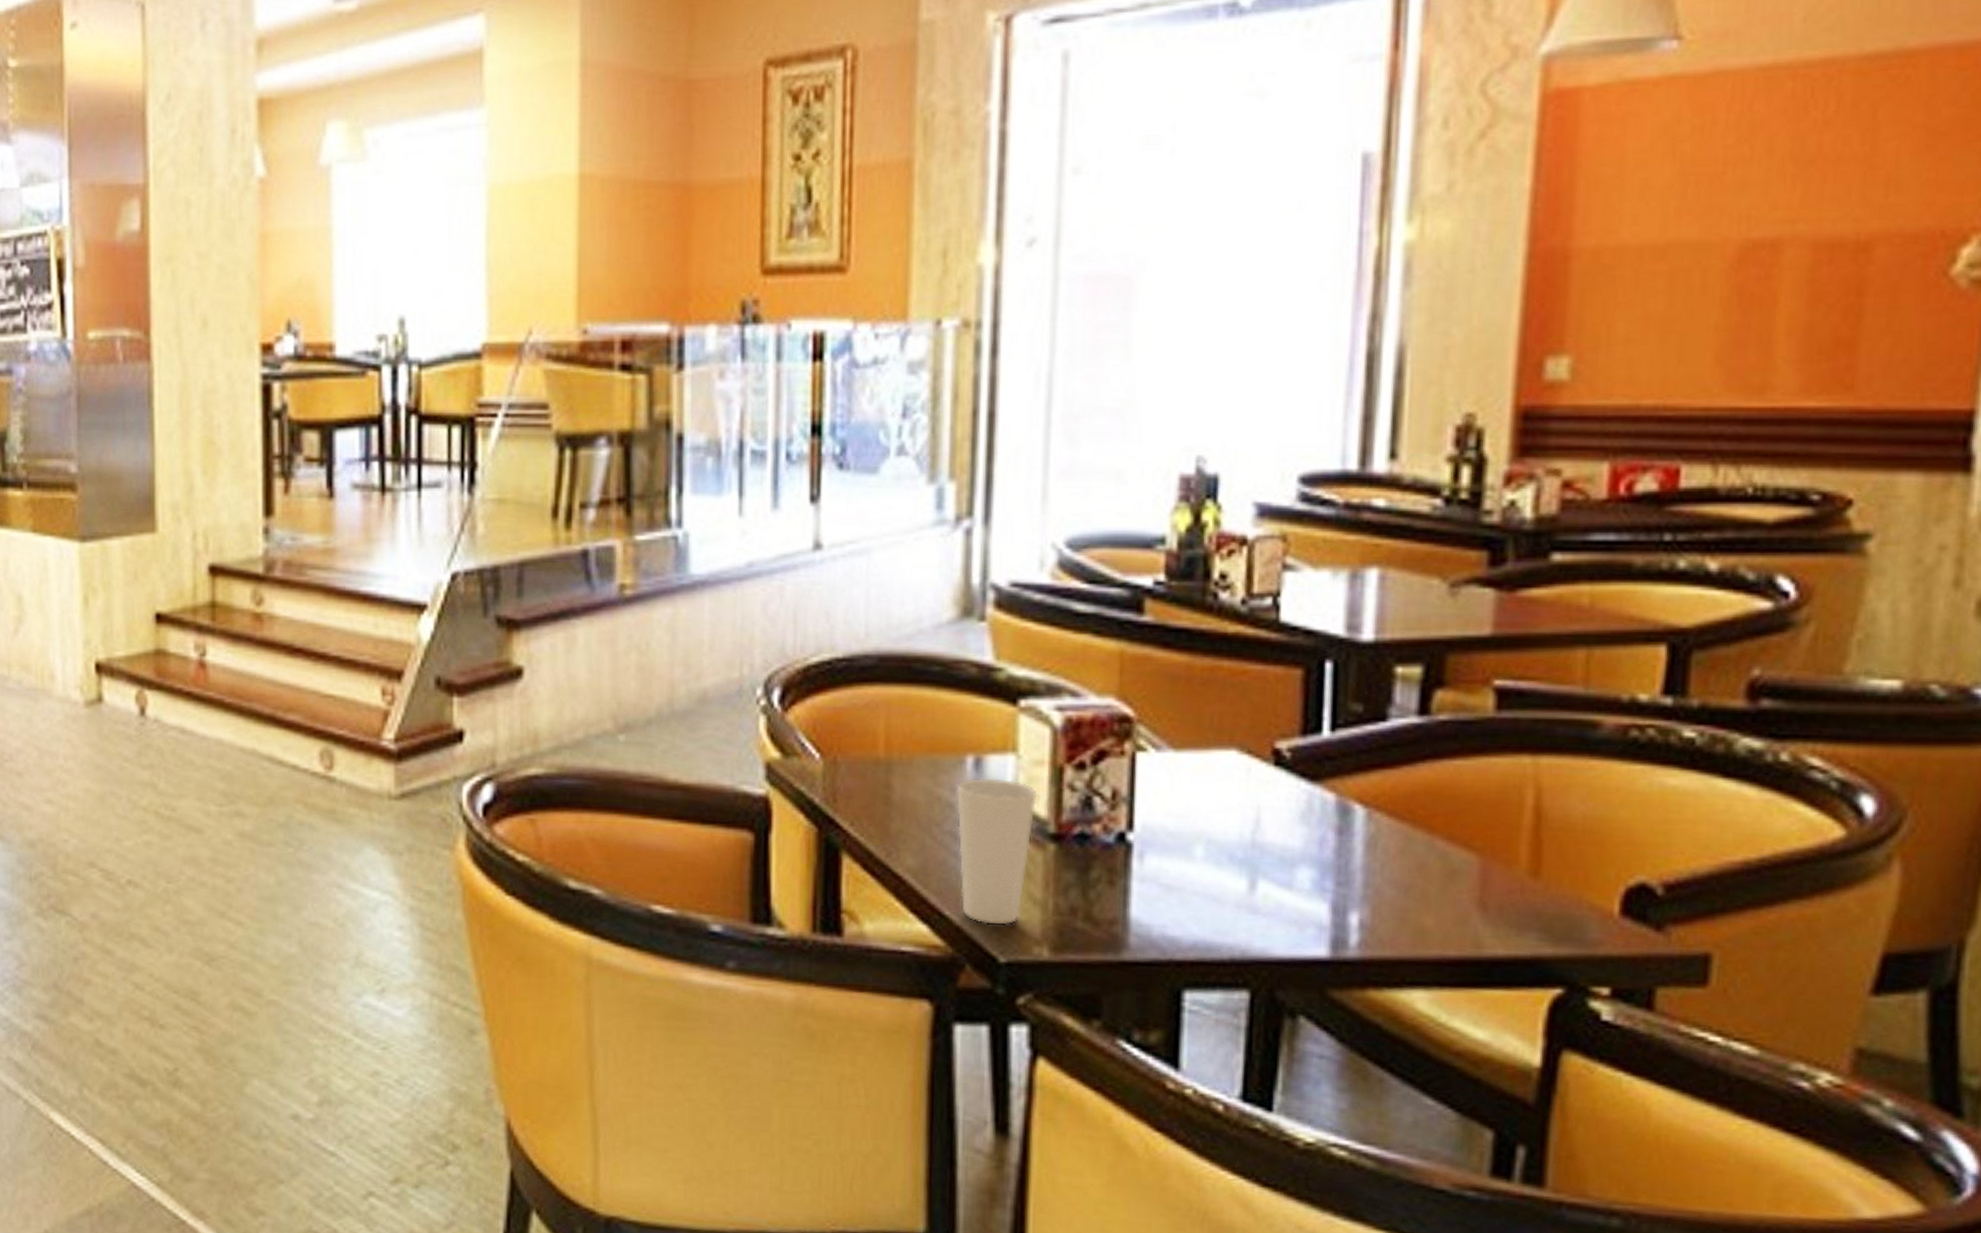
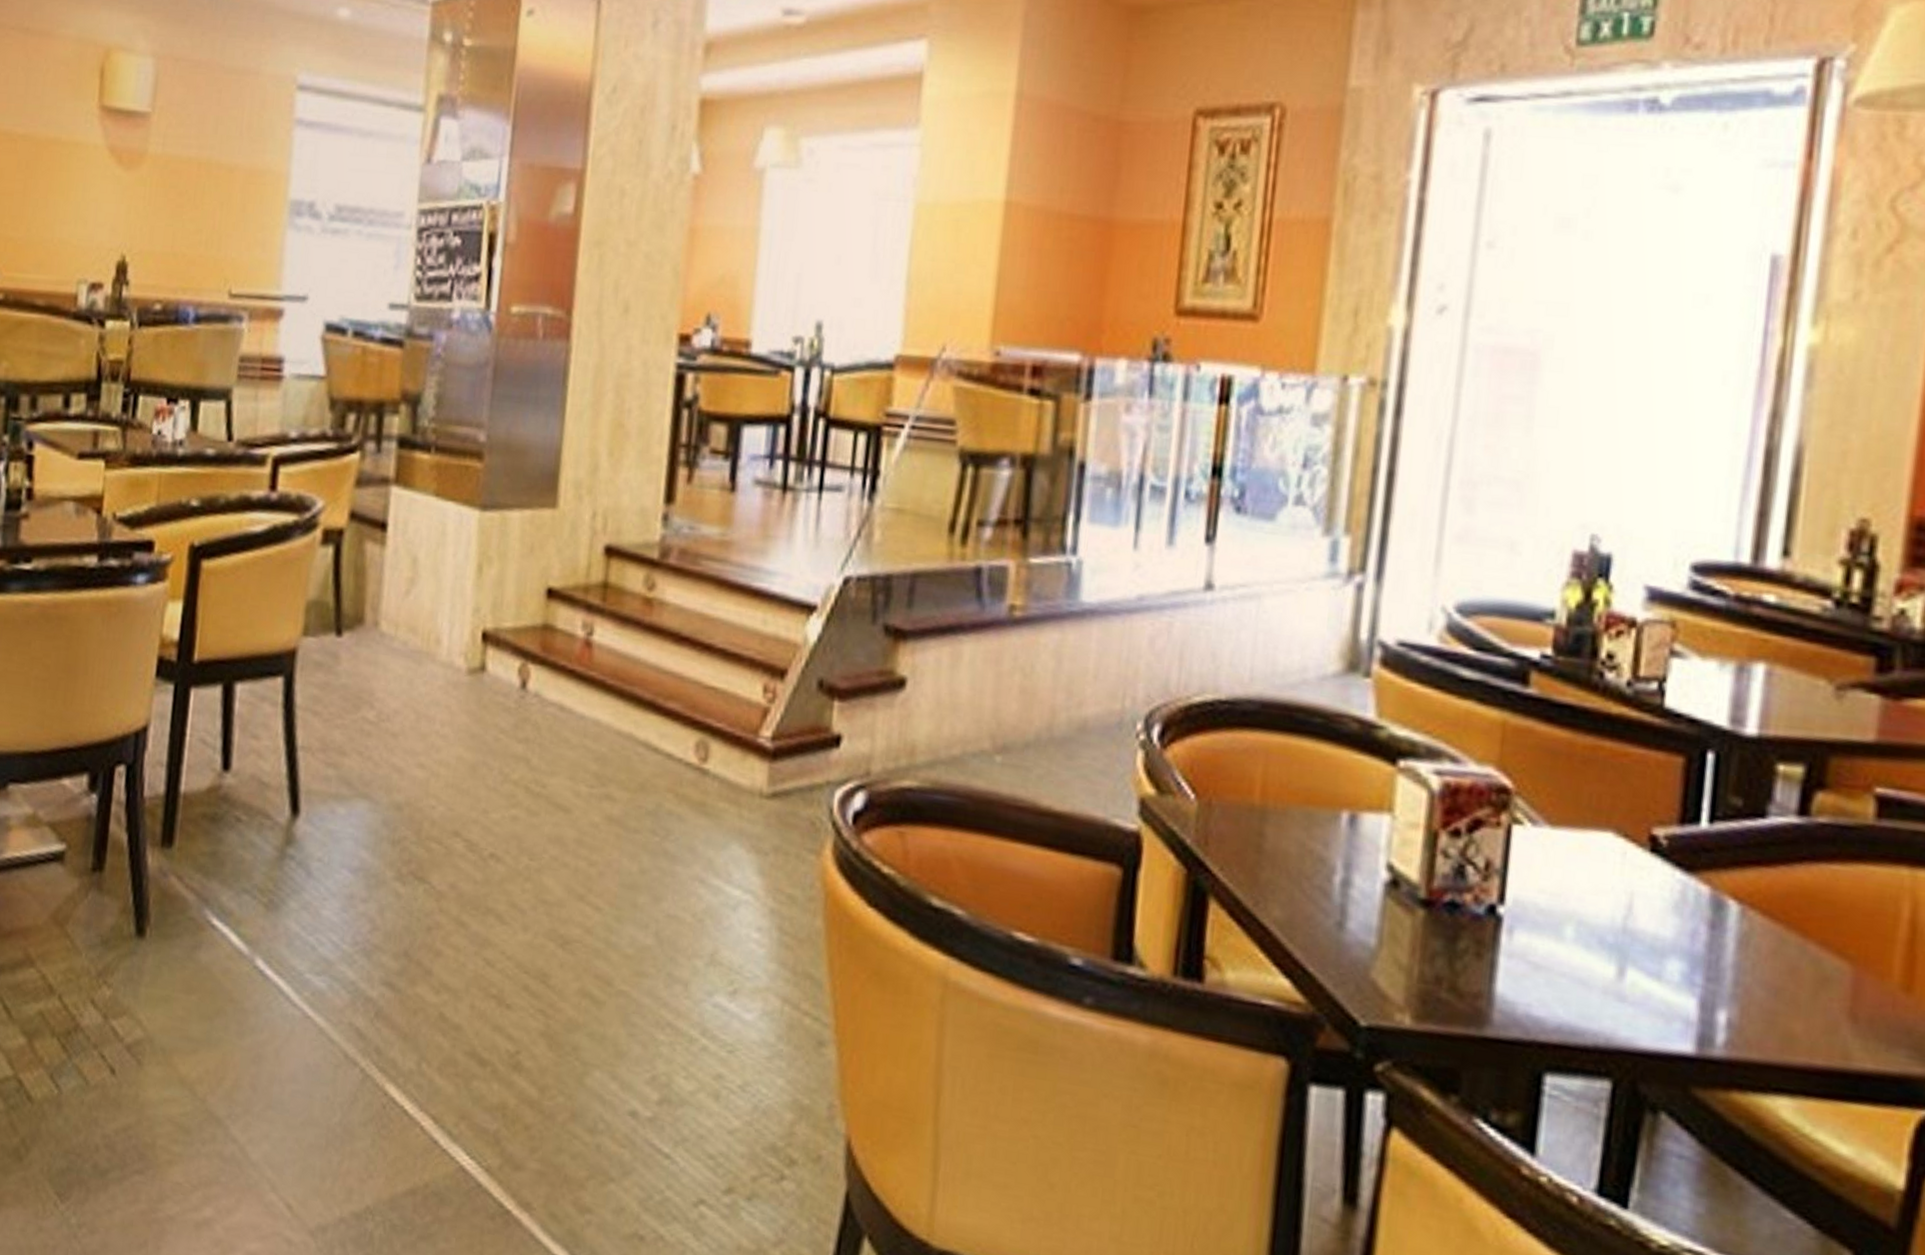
cup: present [956,777,1038,925] -> none [1325,834,1411,988]

